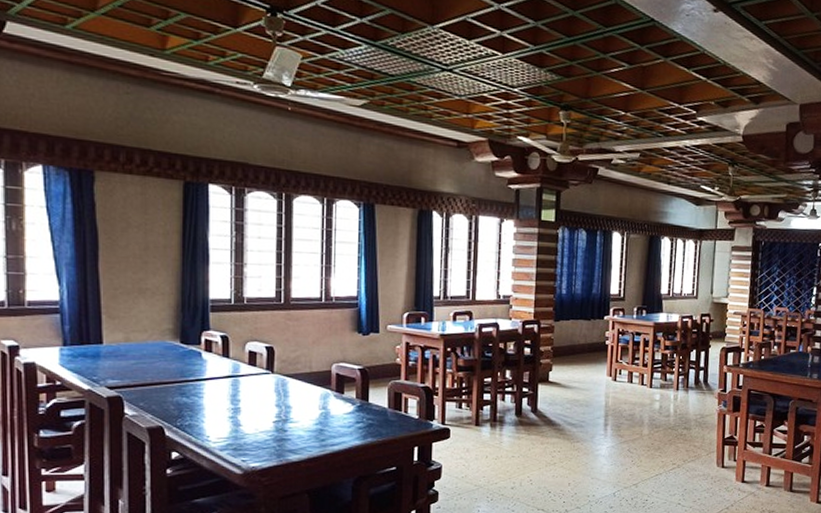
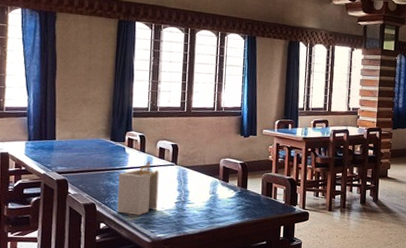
utensil holder: none [194,369,250,440] -> present [117,161,159,216]

